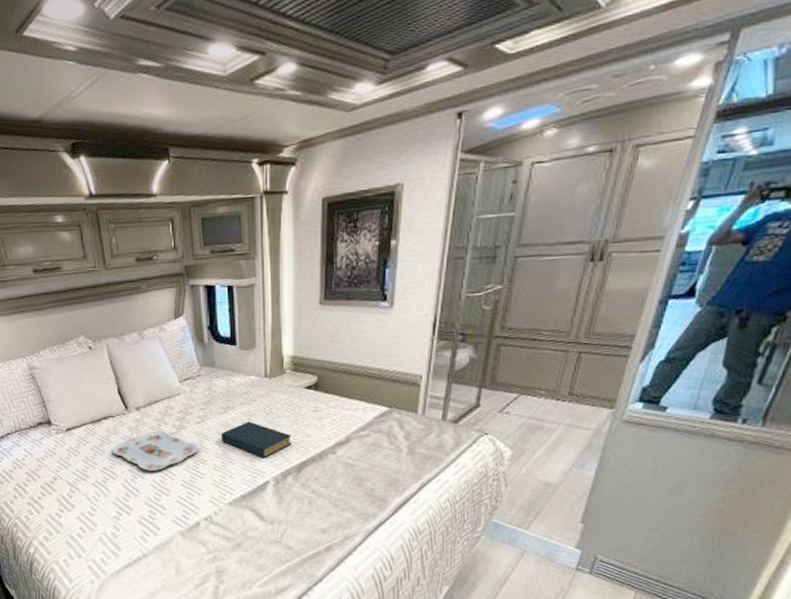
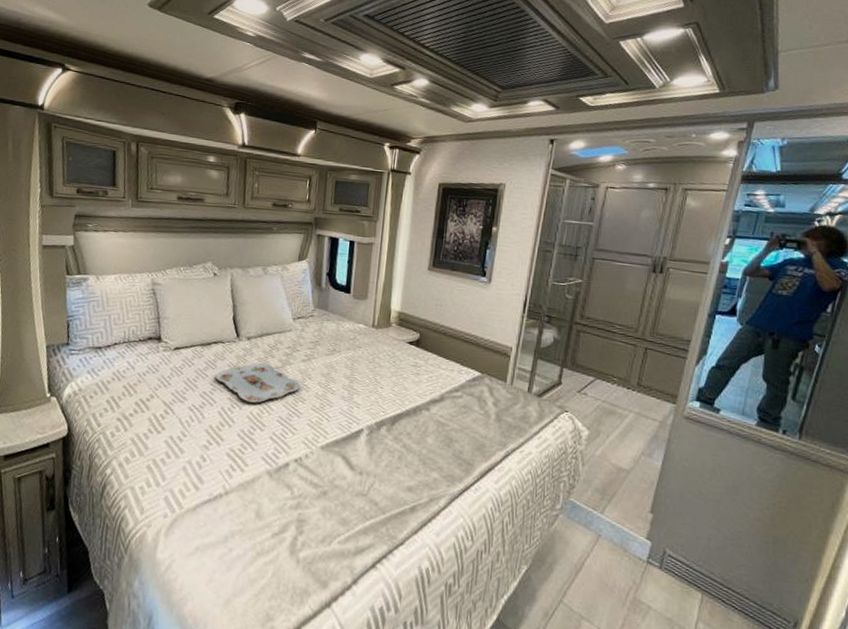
hardback book: present [220,421,292,459] -> none [323,366,390,406]

